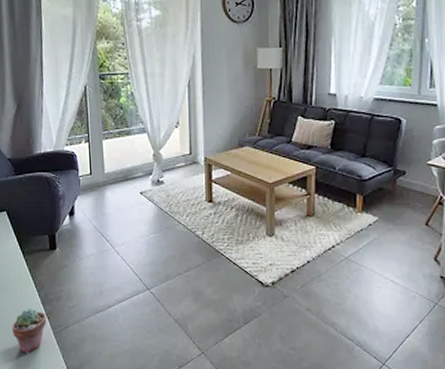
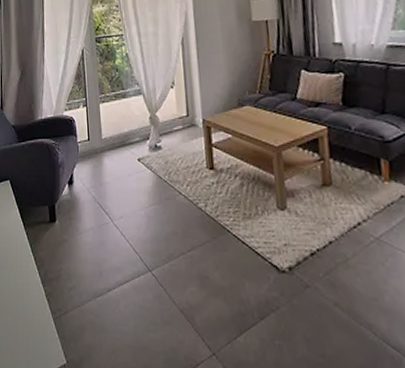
potted succulent: present [12,308,47,354] -> none [13,287,46,342]

